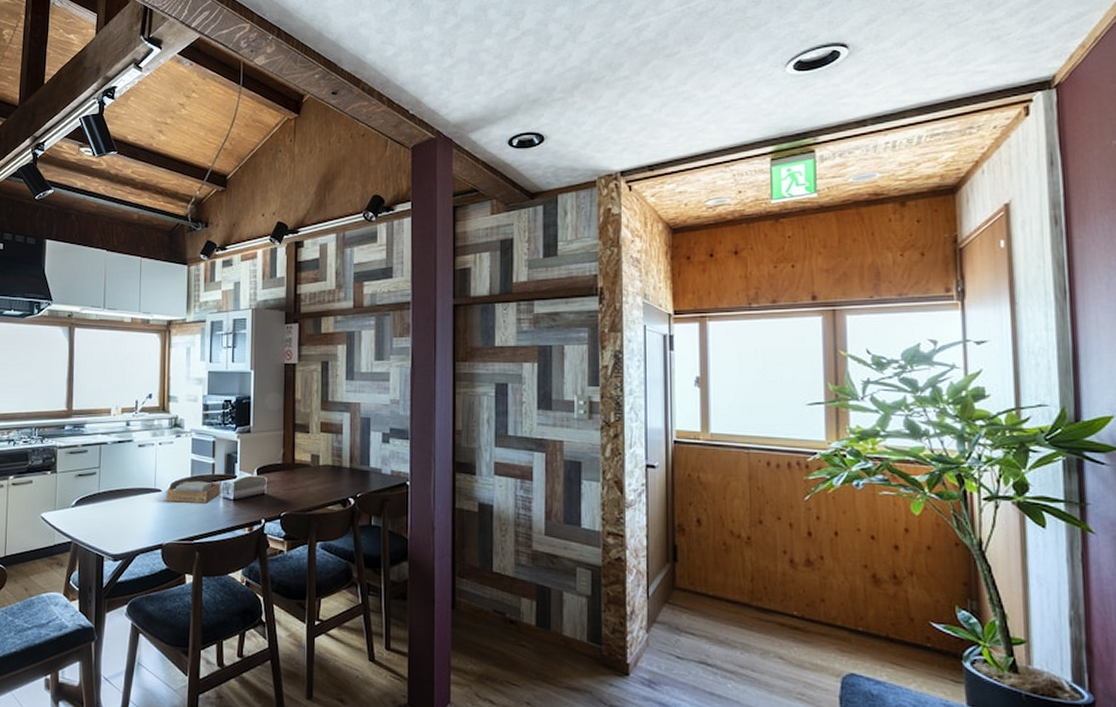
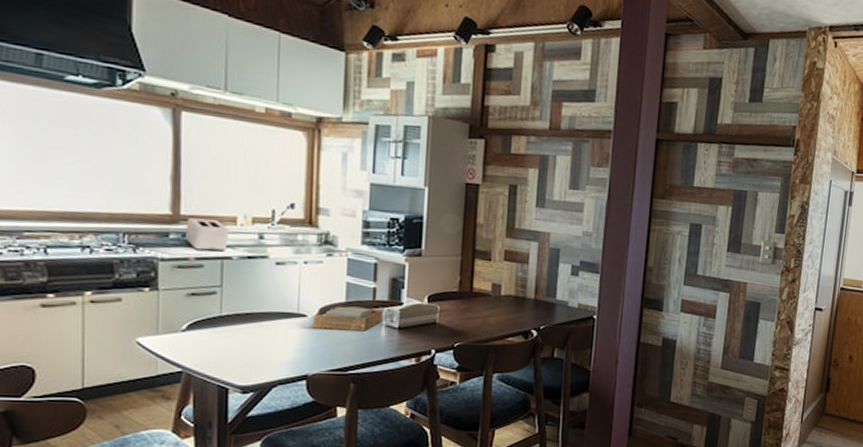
toaster: none [75,411,105,439] -> present [184,217,228,253]

